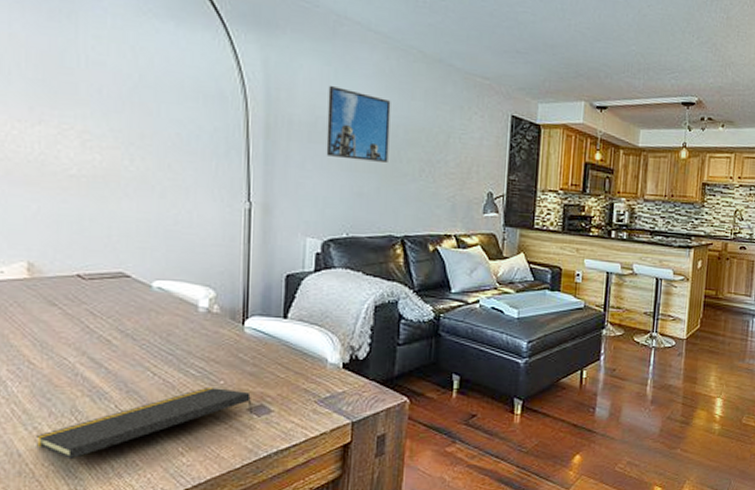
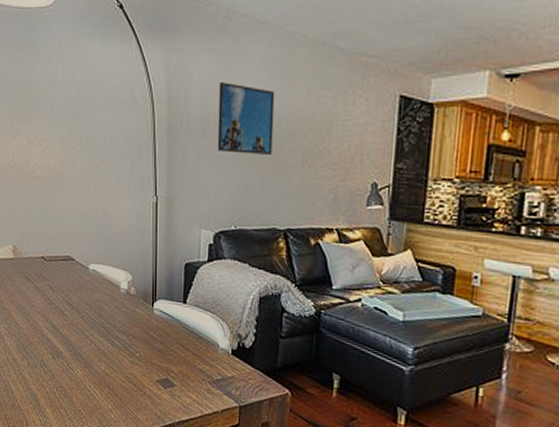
notepad: present [36,386,254,460] -> none [21,357,161,402]

